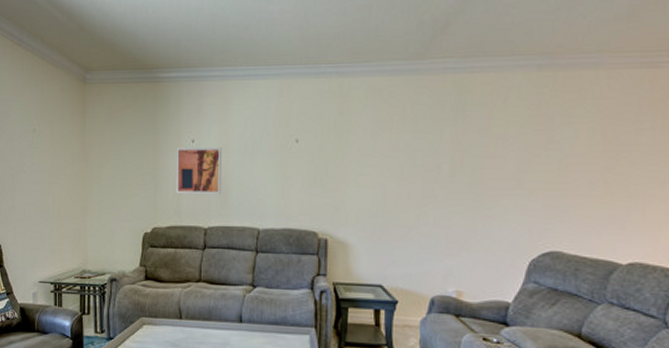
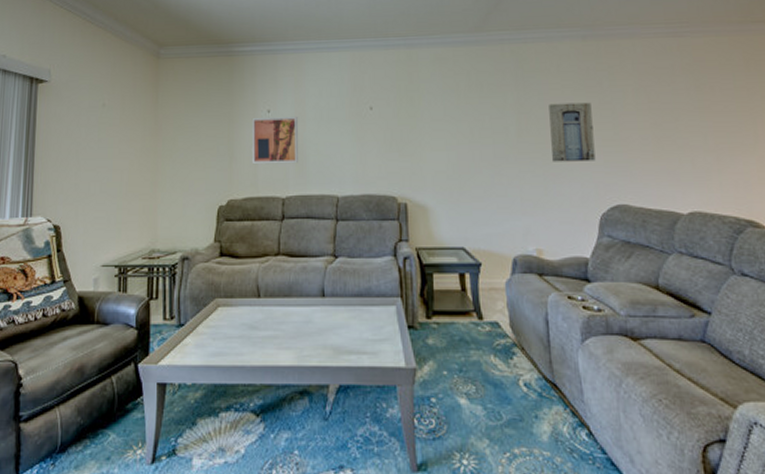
wall art: none [485,141,537,205] -> present [549,102,596,162]

